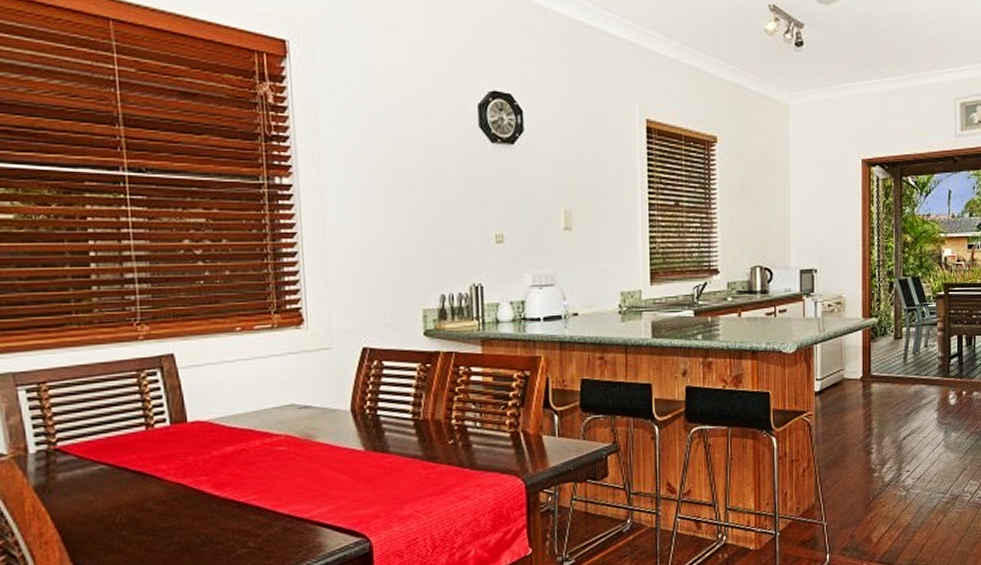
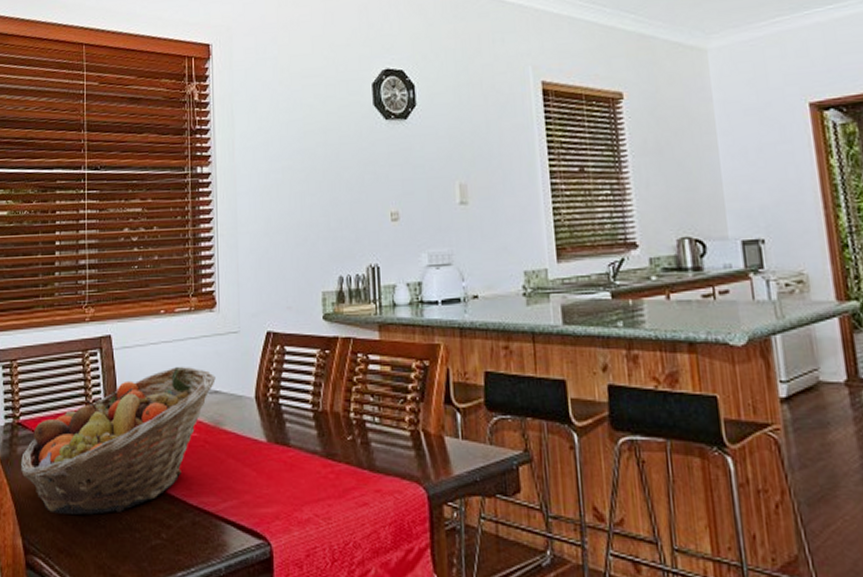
fruit basket: none [62,383,305,536] -> present [20,366,216,515]

